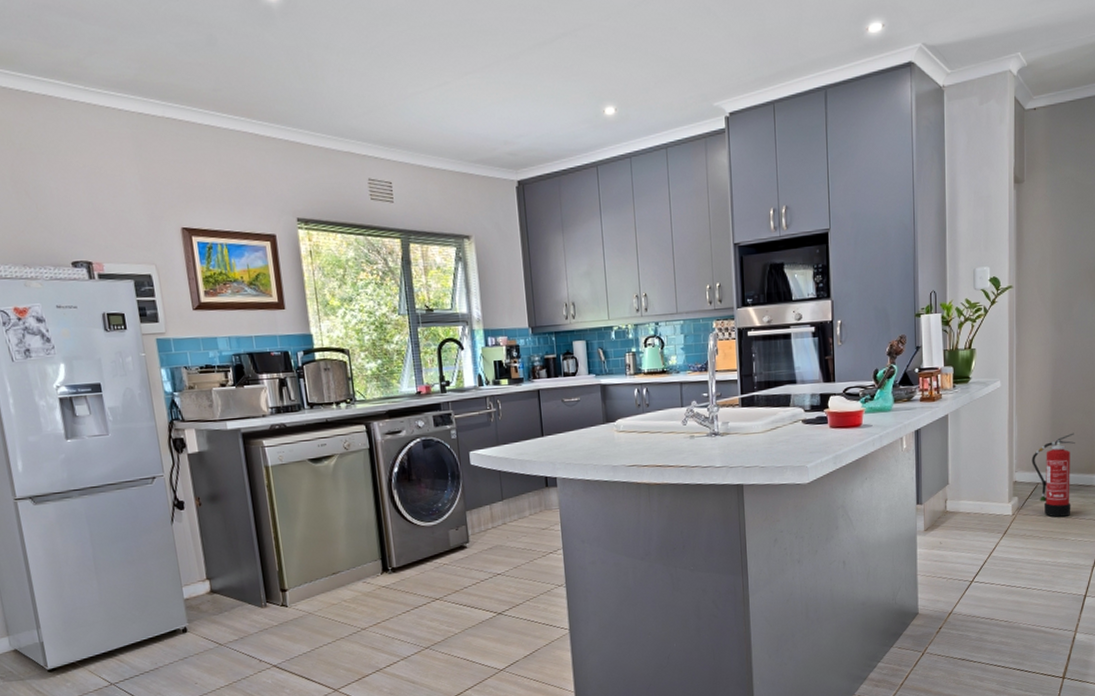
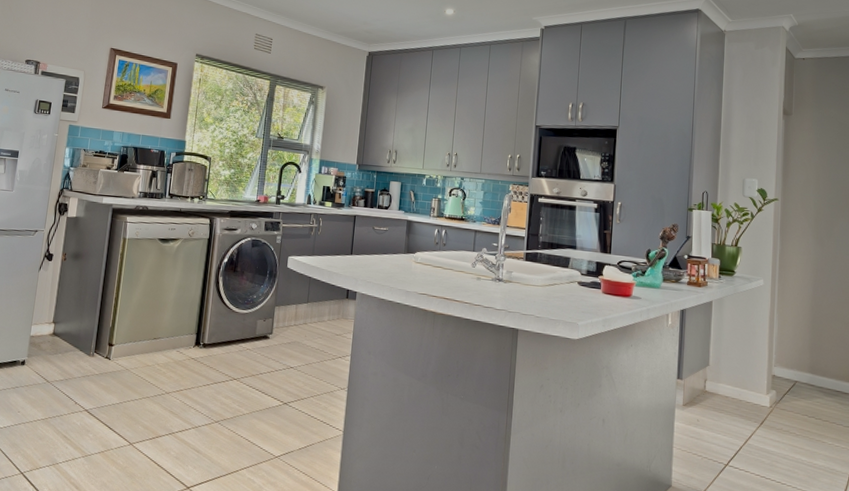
fire extinguisher: present [1032,432,1075,517] -> none [790,340,834,419]

